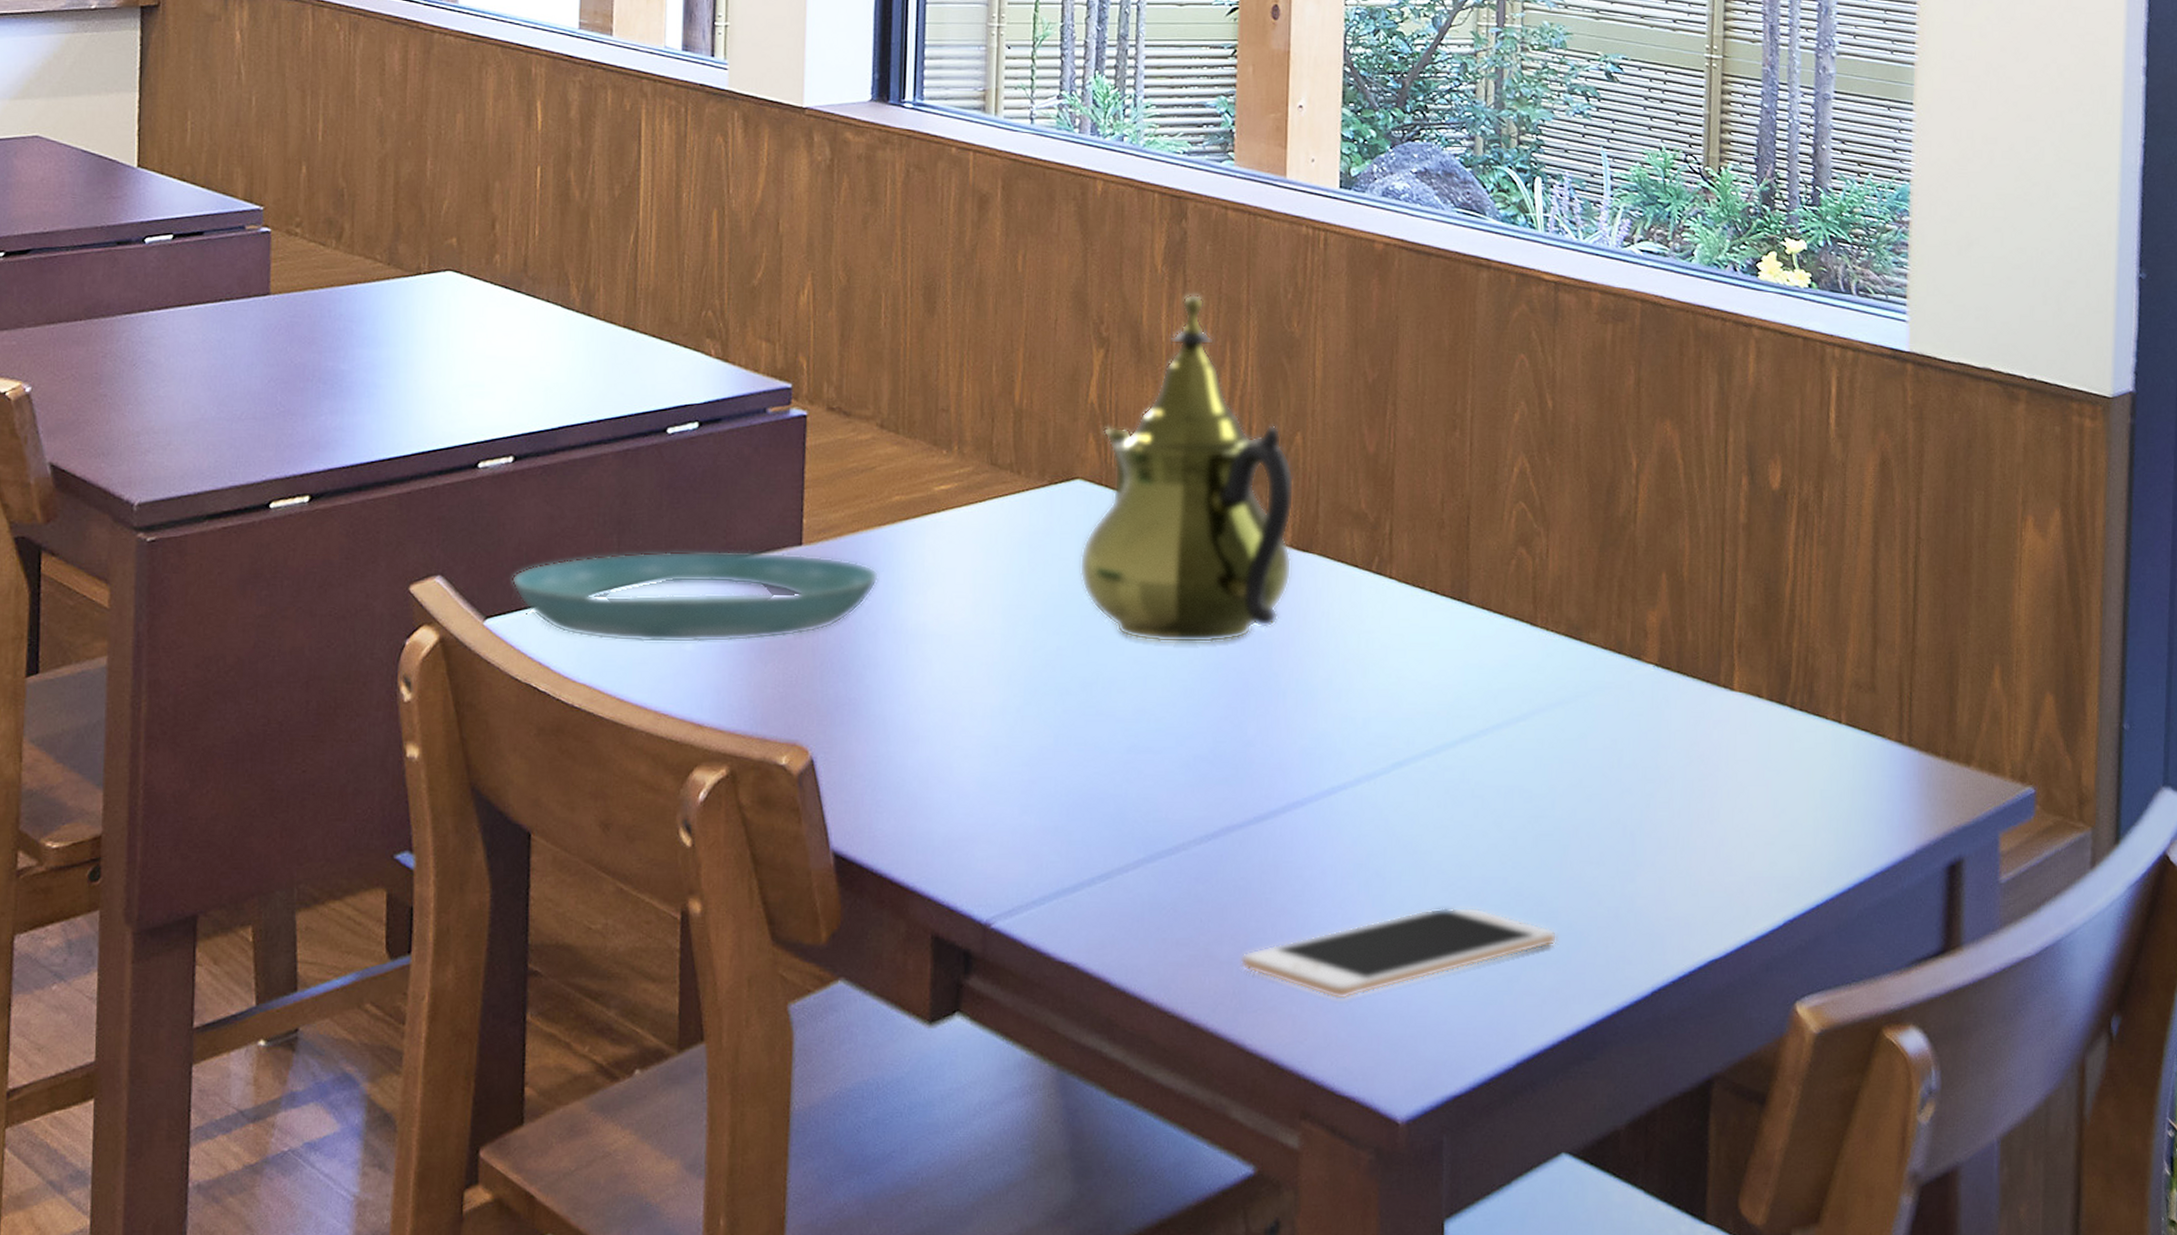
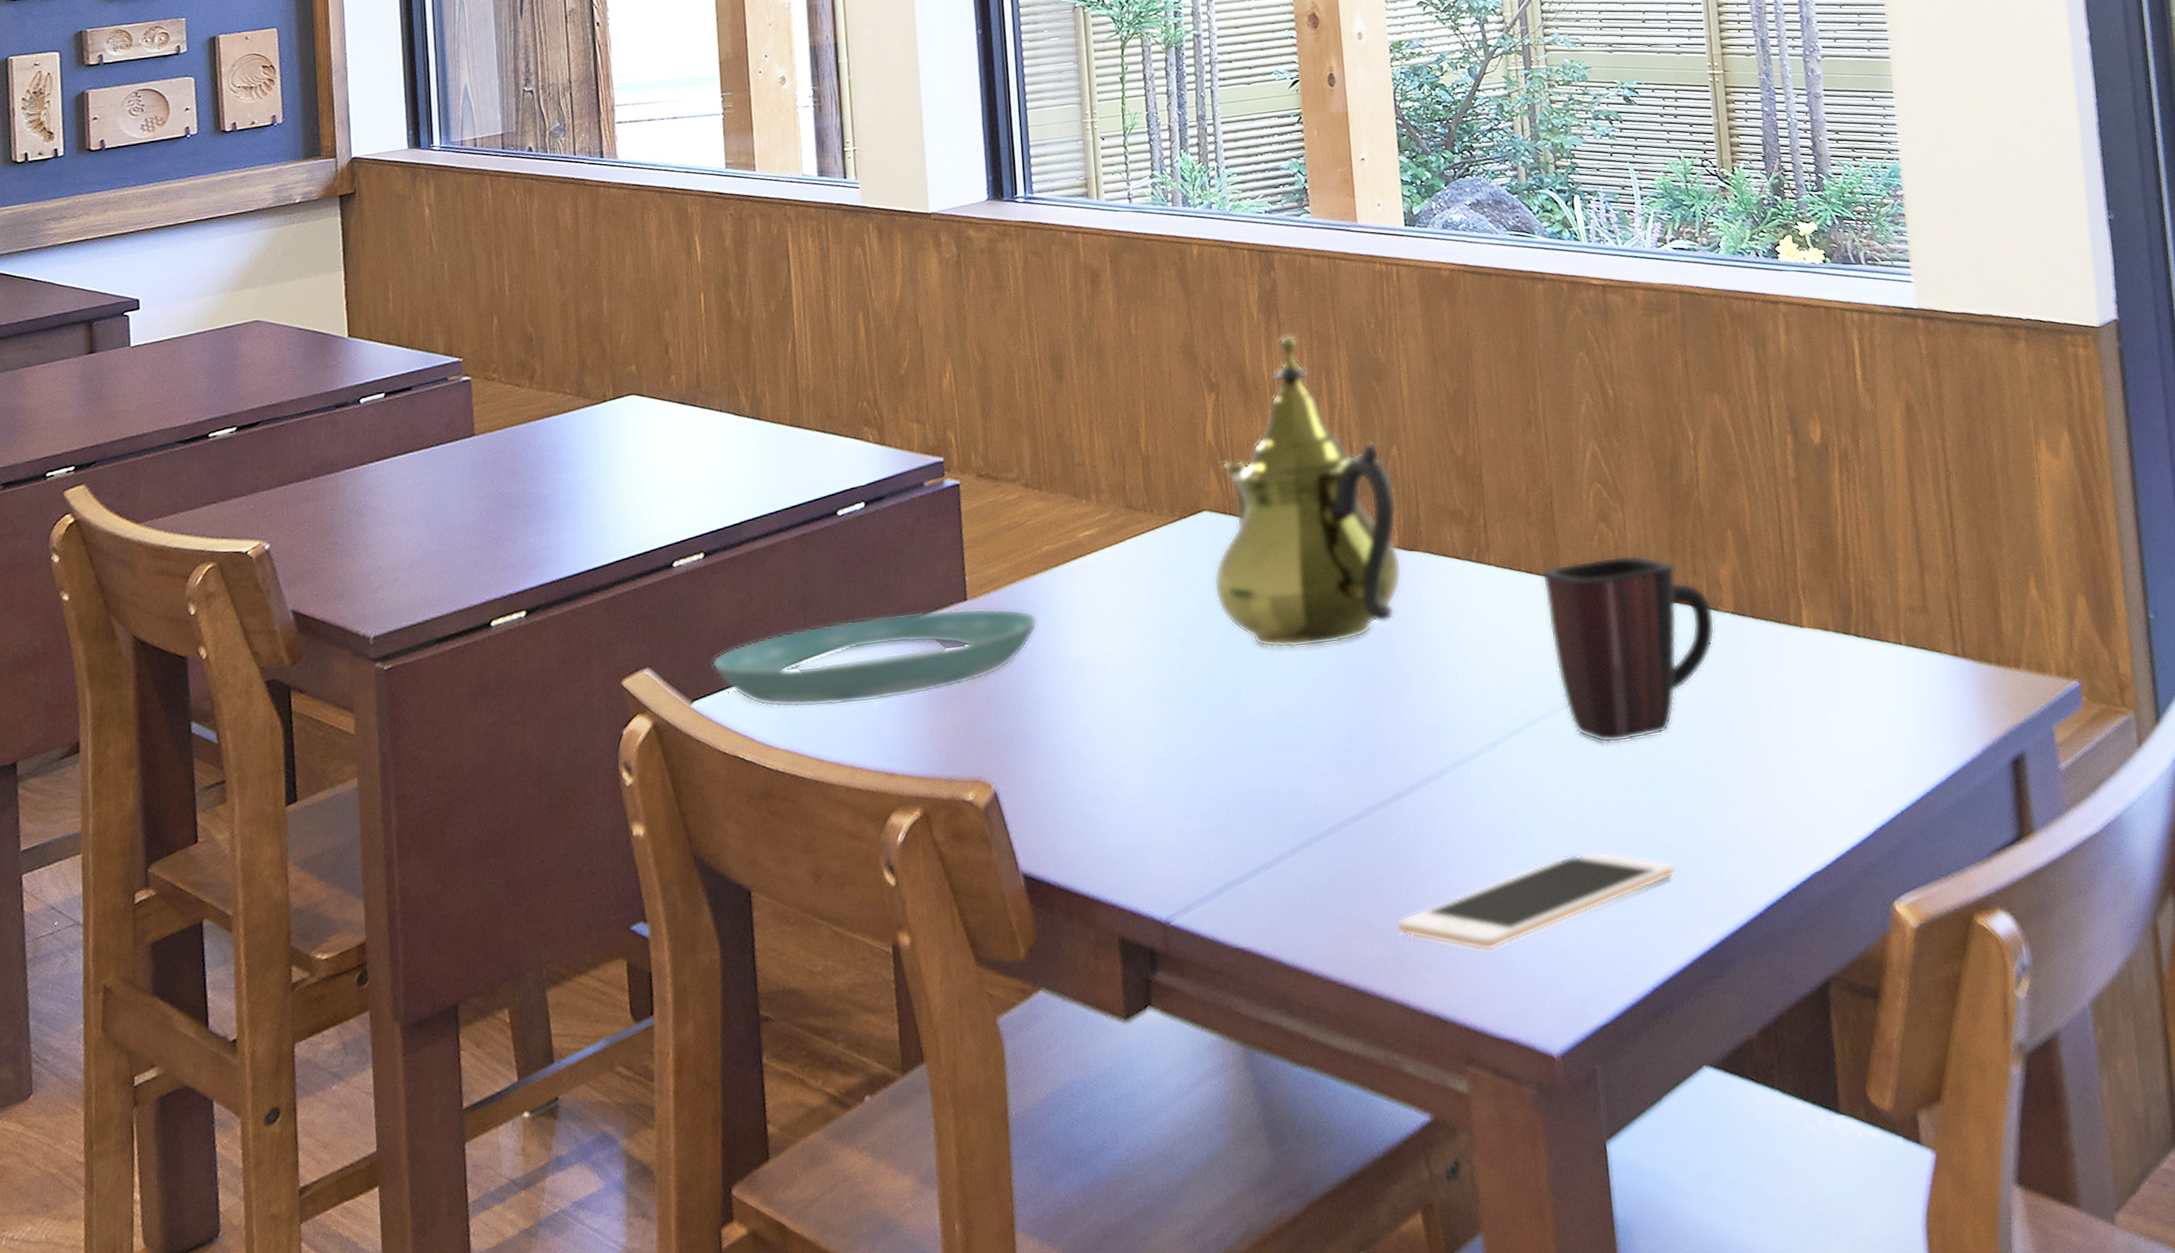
mug: none [1447,586,1635,791] -> present [1541,554,1715,744]

